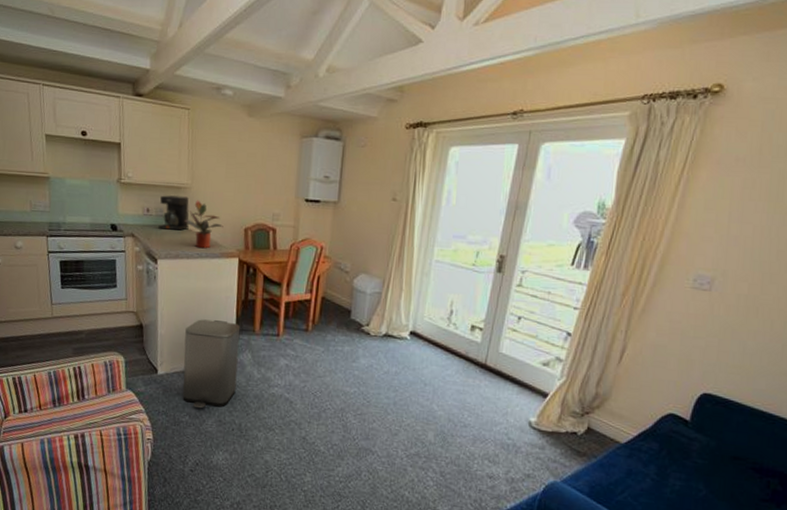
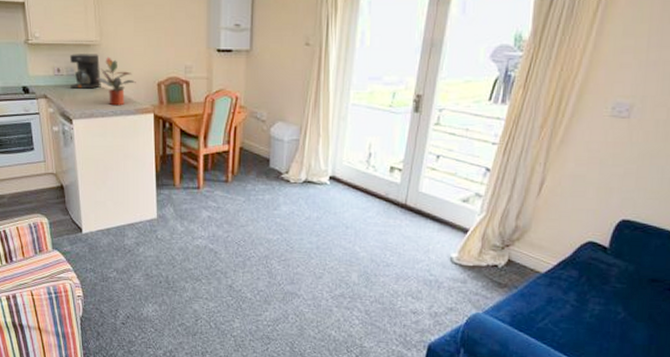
pedal bin: present [182,319,240,409] -> none [106,176,161,264]

